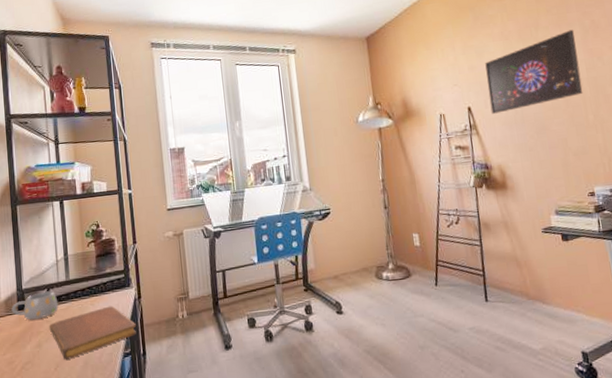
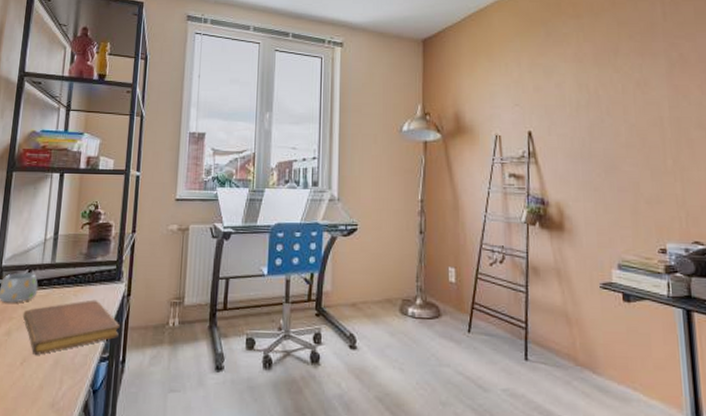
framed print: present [485,29,583,114] -> none [553,61,663,143]

